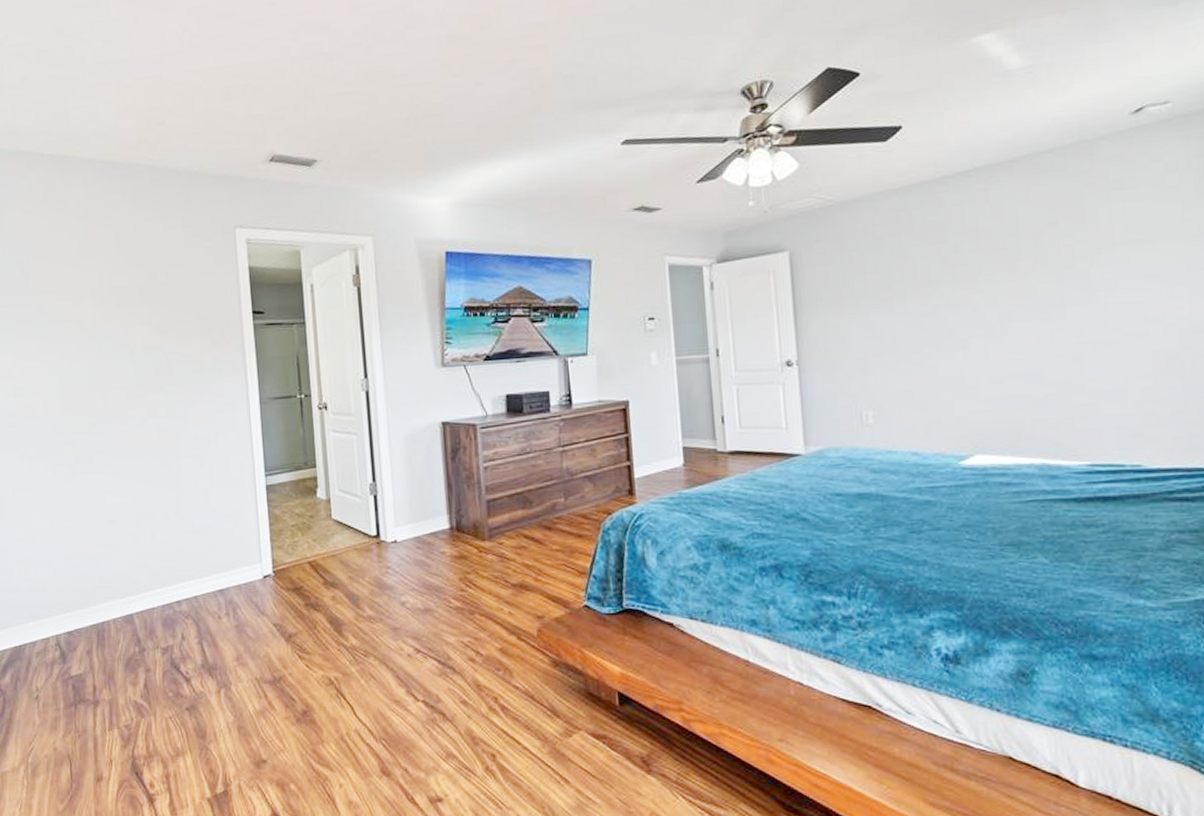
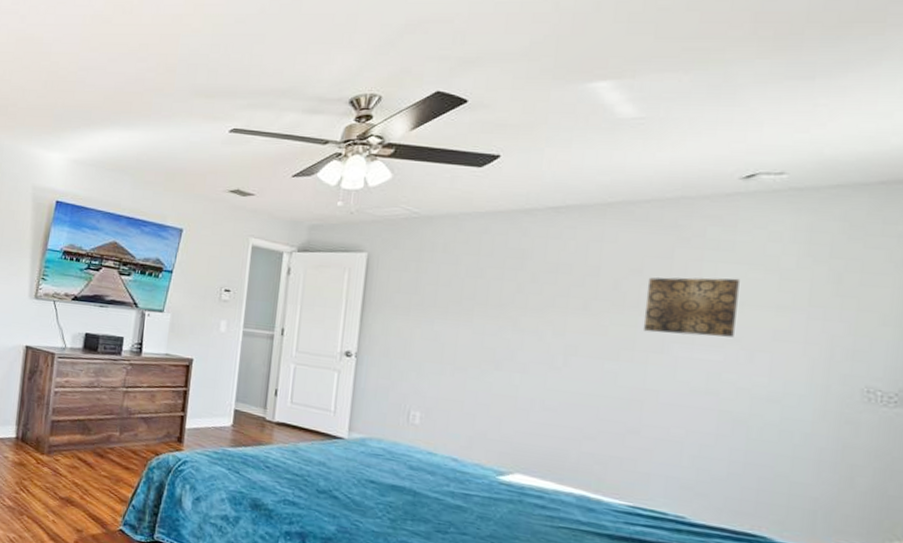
wall art: none [1064,214,1152,285] -> present [642,277,740,337]

